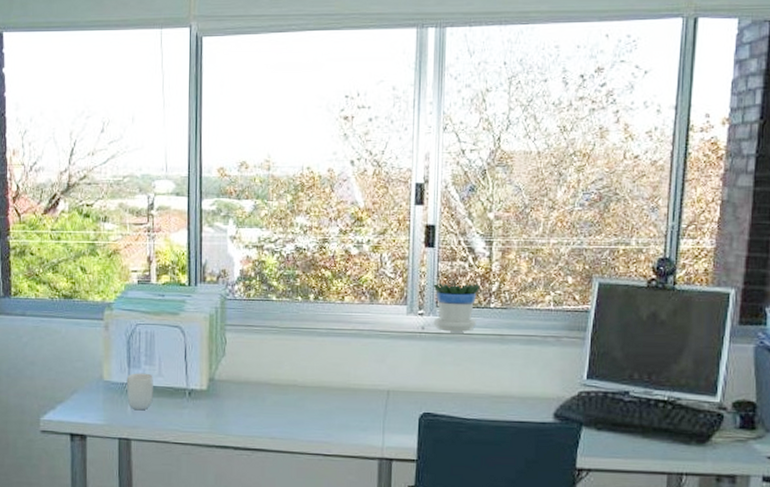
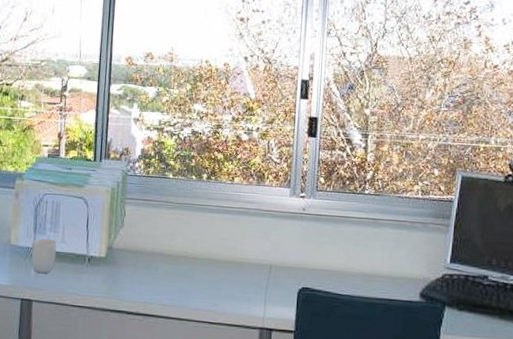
flowerpot: present [433,282,480,332] -> none [313,169,356,215]

